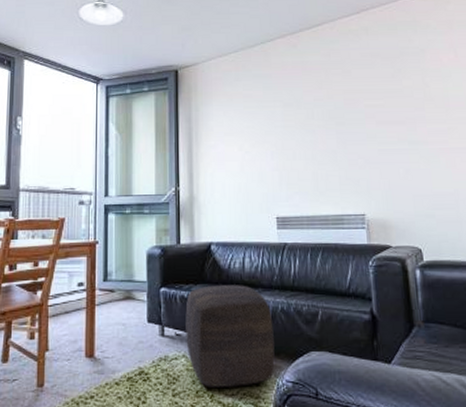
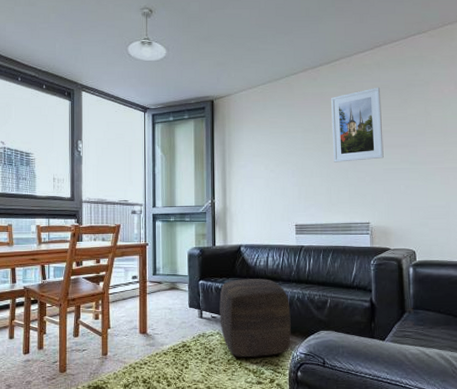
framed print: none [314,55,378,142] -> present [331,87,384,162]

